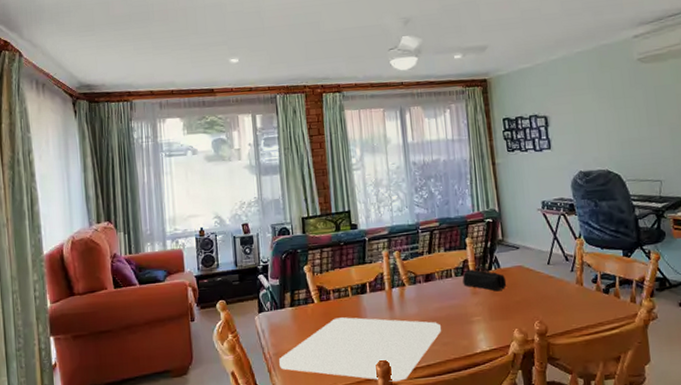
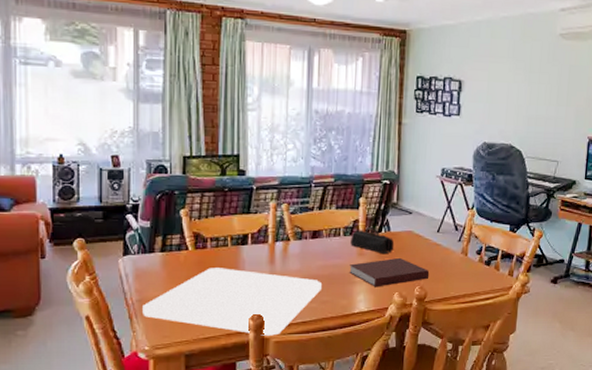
notebook: none [465,293,547,325] -> present [349,257,430,287]

